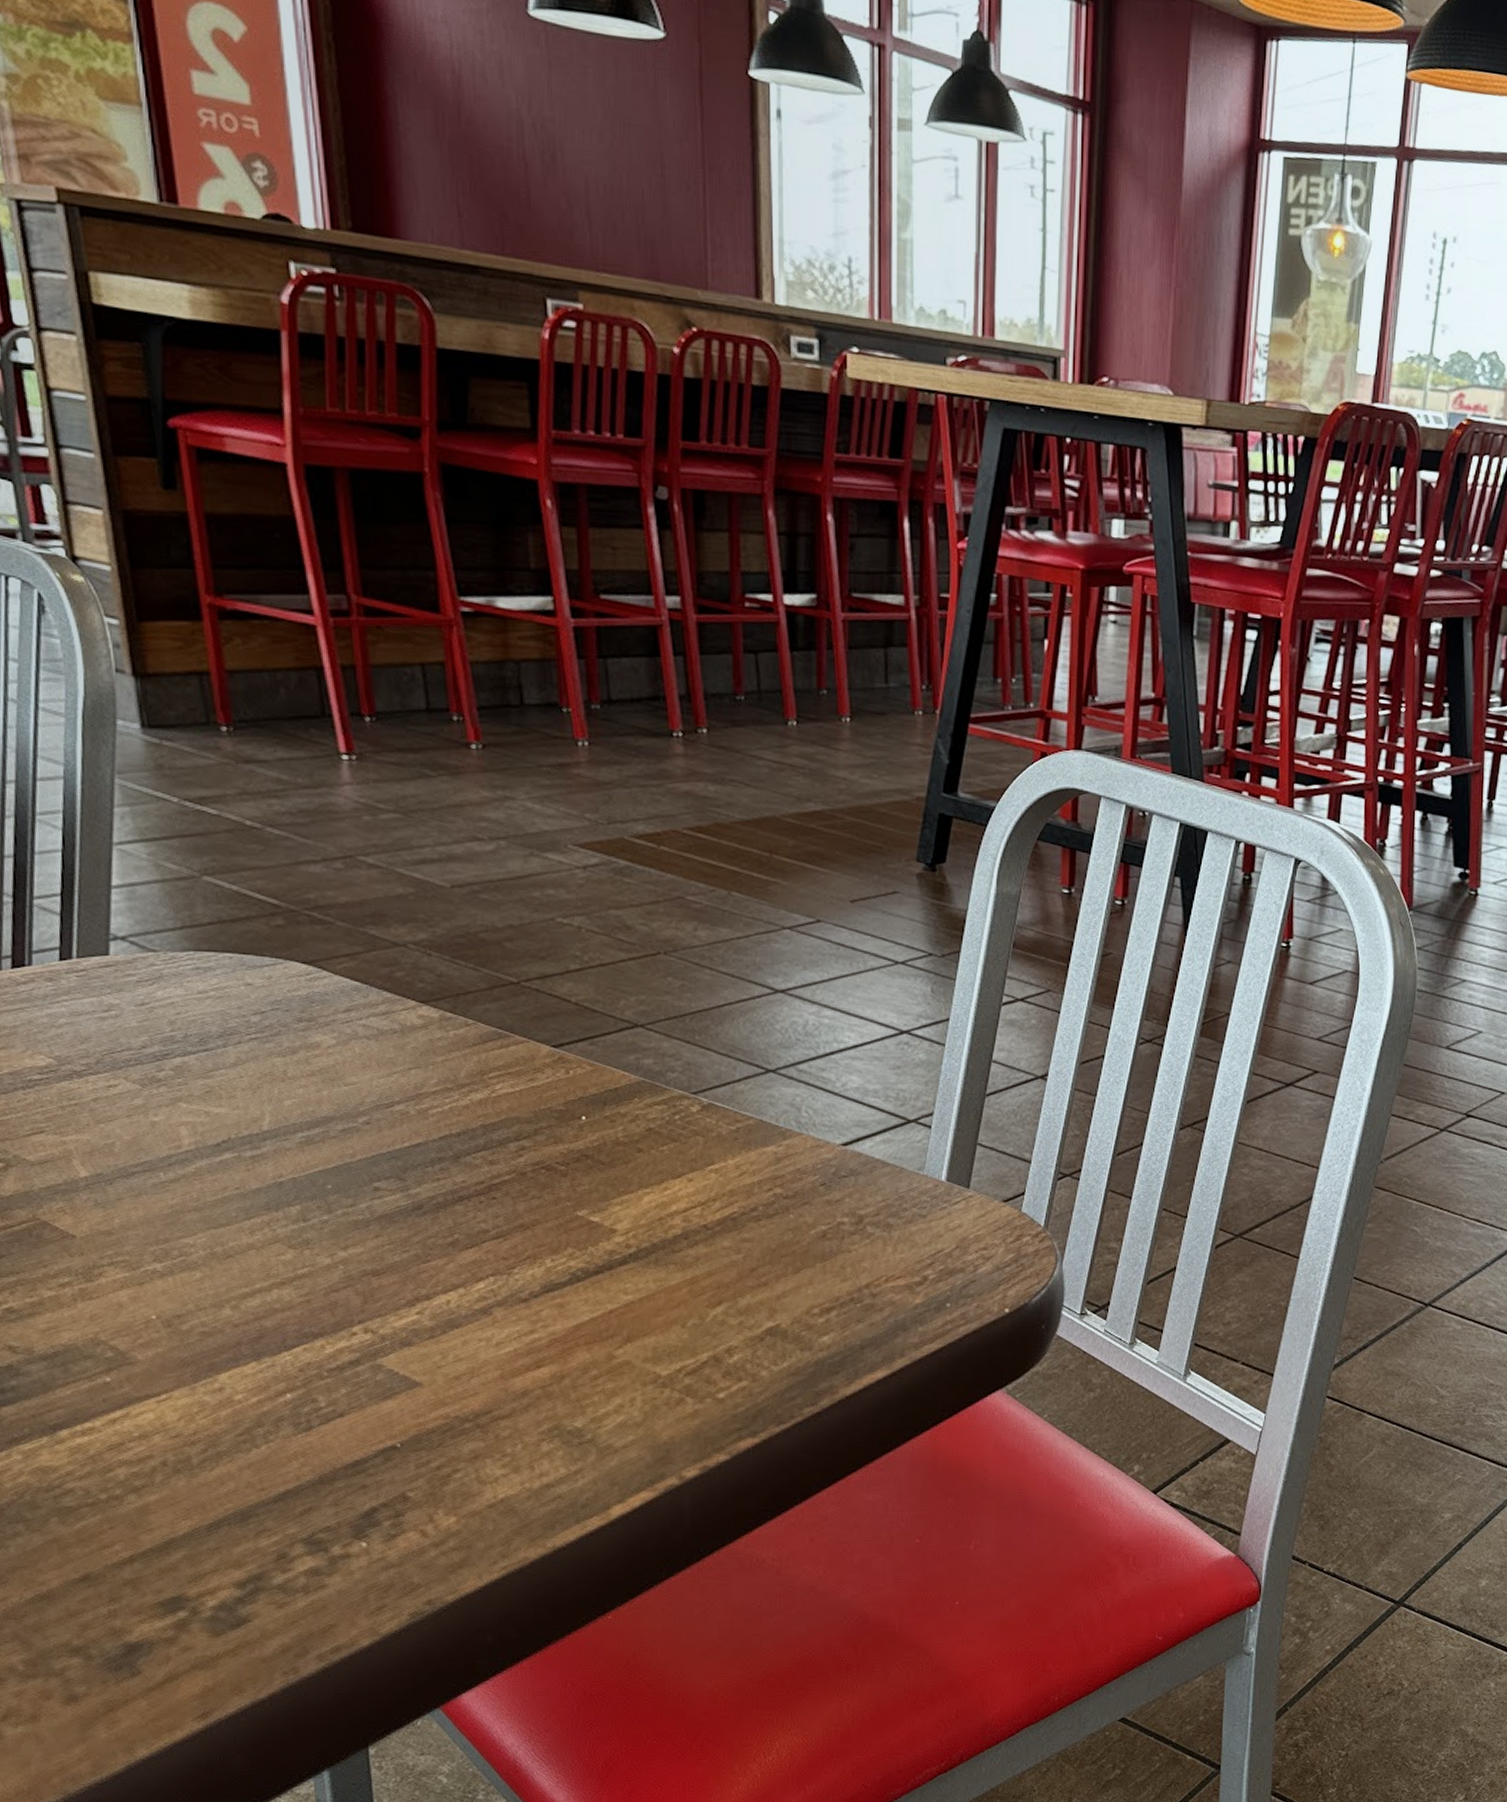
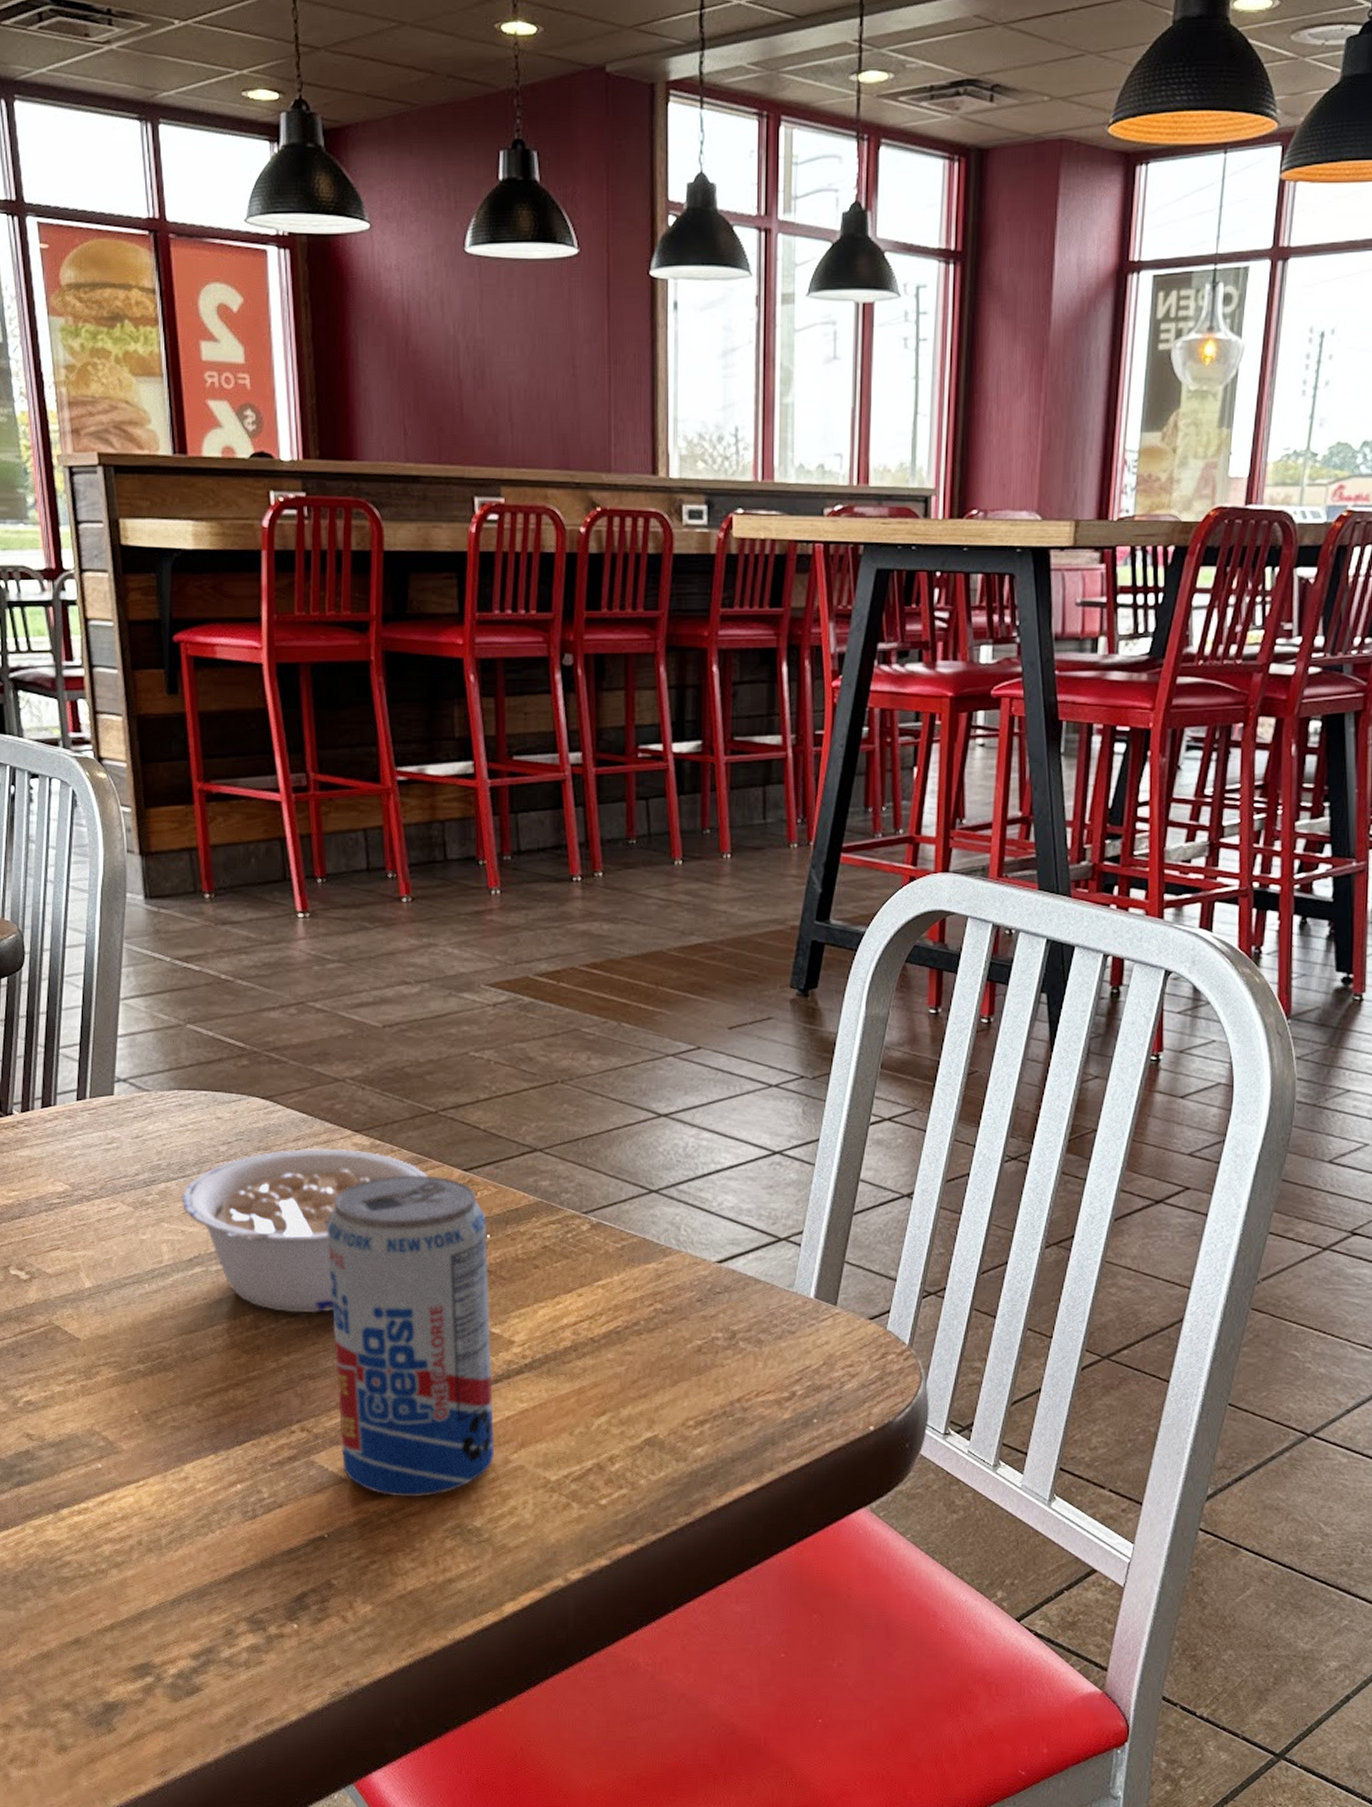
legume: none [203,1020,509,1203] -> present [181,1148,427,1314]
beverage can: none [388,1051,597,1400] -> present [327,1175,495,1498]

